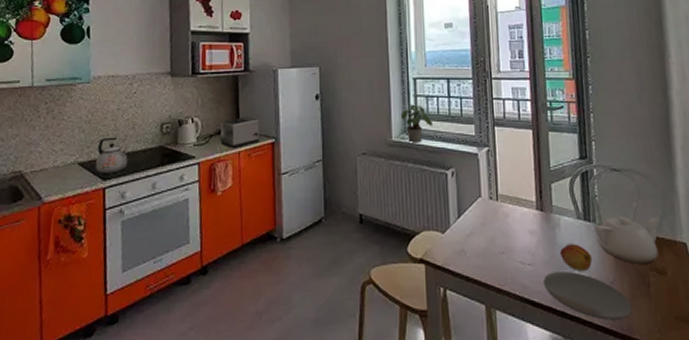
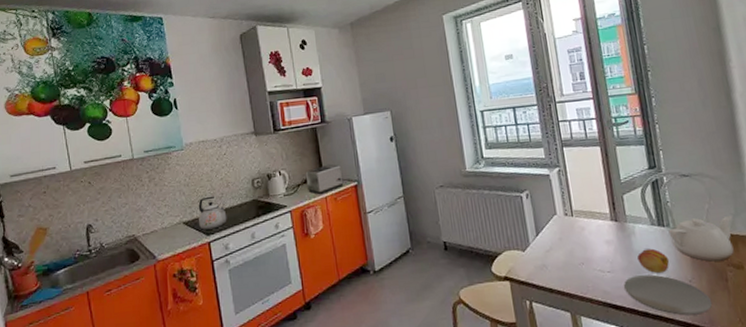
potted plant: present [400,104,432,143] -> none [472,135,503,172]

